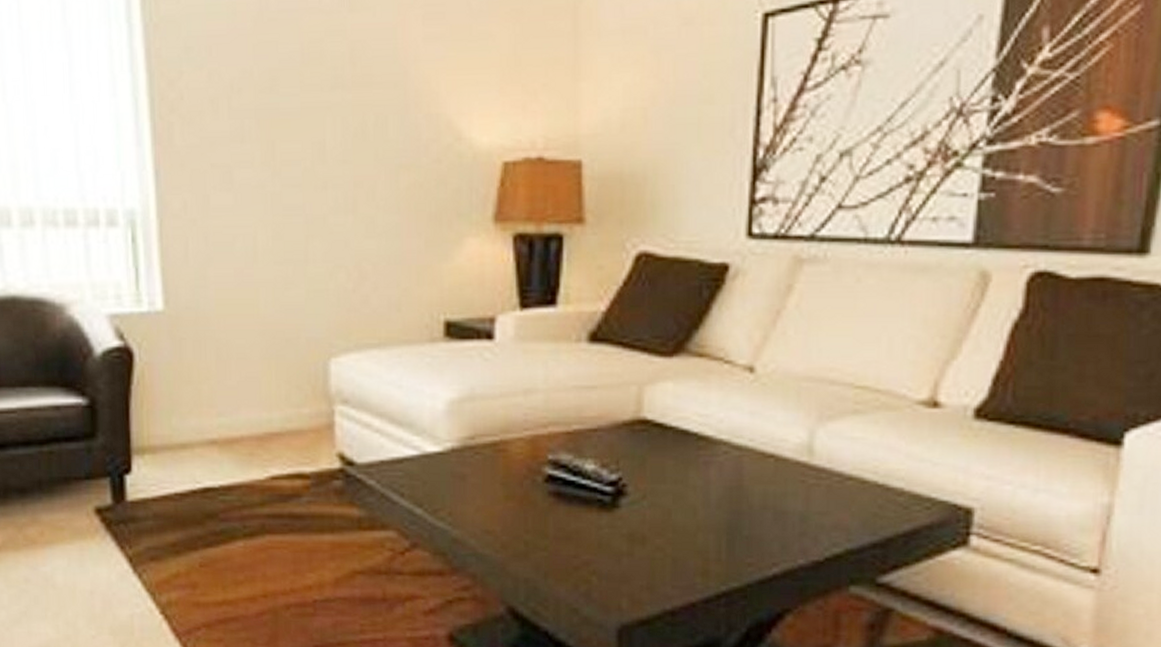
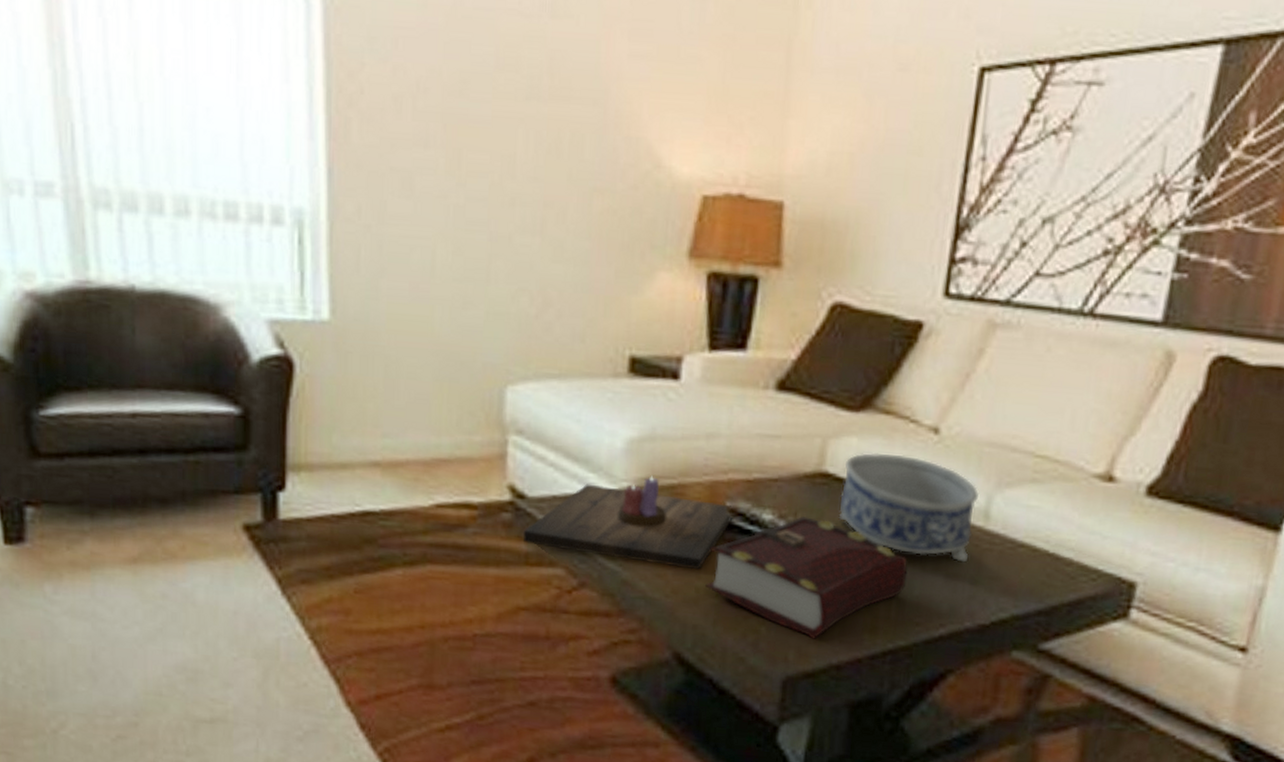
candle: none [354,434,557,524] -> present [522,475,735,570]
book: none [534,464,735,586] -> present [705,516,908,639]
decorative bowl: none [660,396,801,499] -> present [838,453,980,563]

